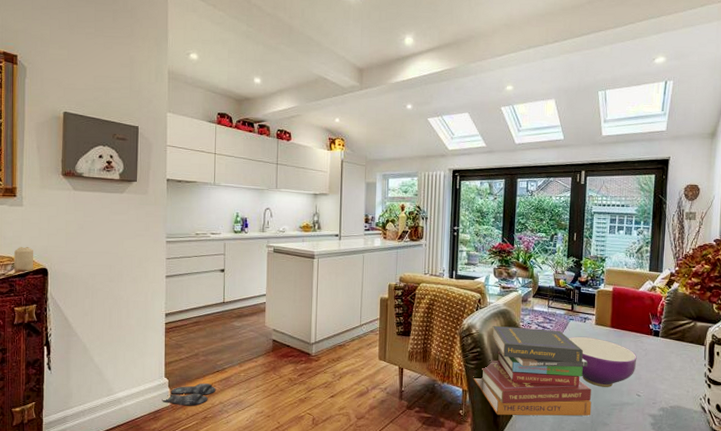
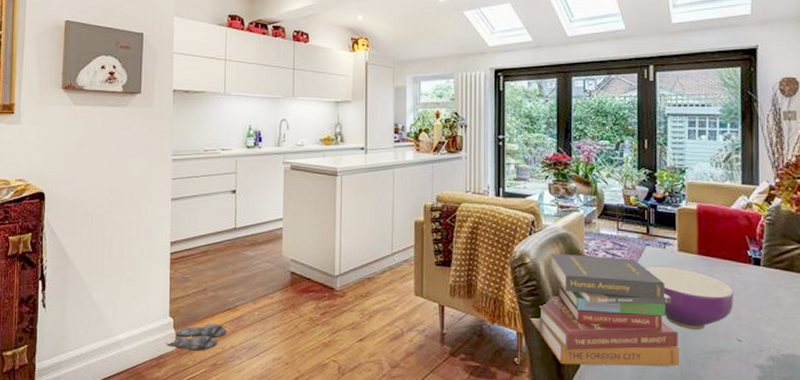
candle: present [14,247,33,272] -> none [10,169,30,197]

